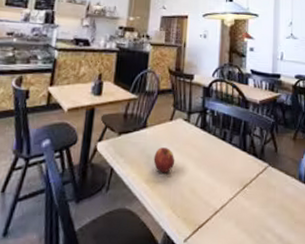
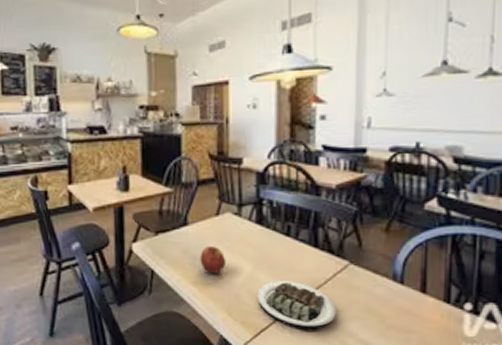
plate: none [198,180,258,227] -> present [257,281,336,331]

